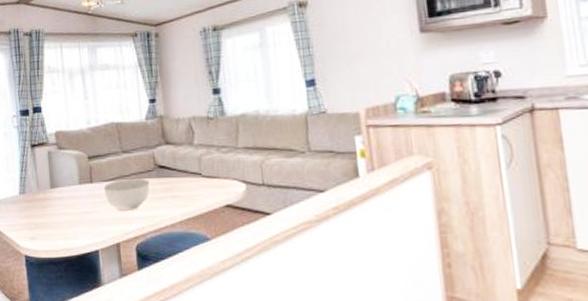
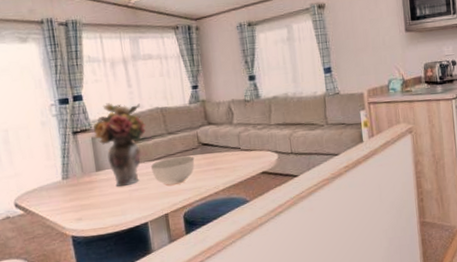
flower arrangement: none [49,116,101,208] -> present [93,103,146,187]

